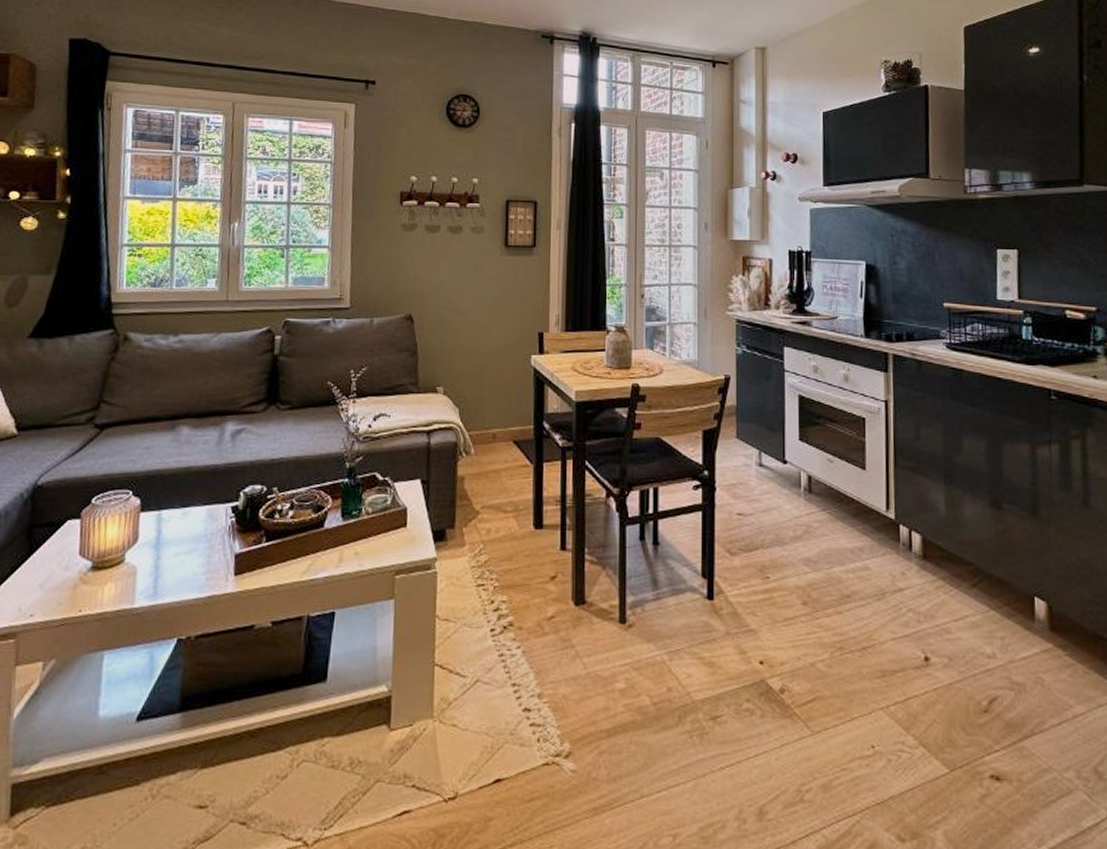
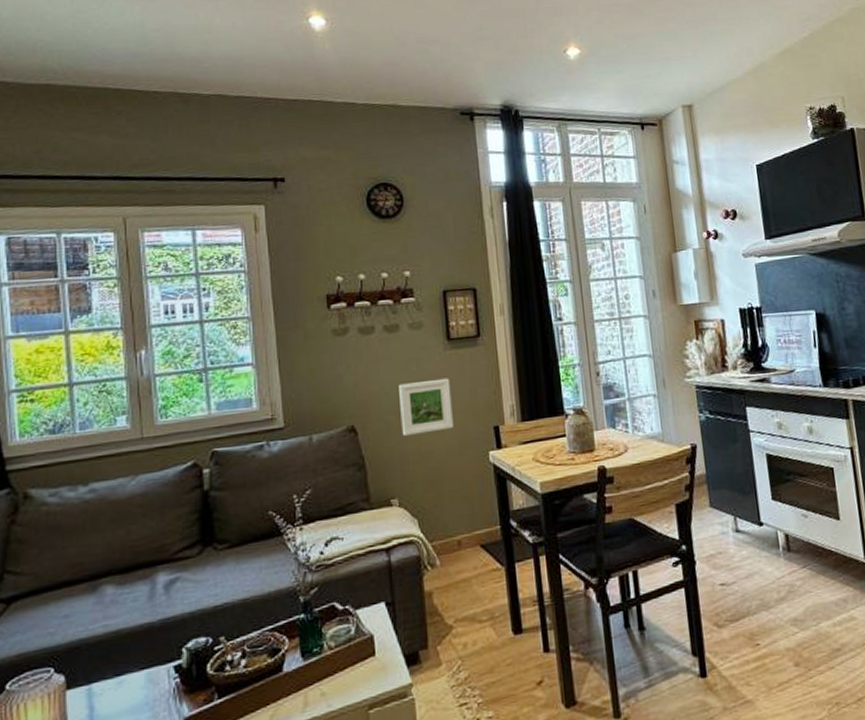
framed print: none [454,281,503,330] -> present [399,378,454,436]

